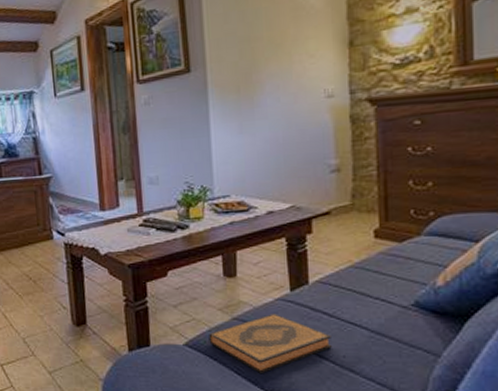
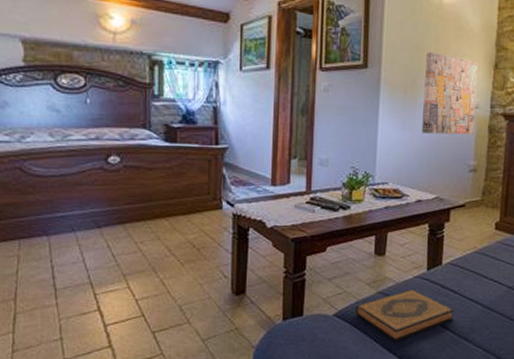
wall art: none [259,41,331,135] -> present [422,52,479,135]

